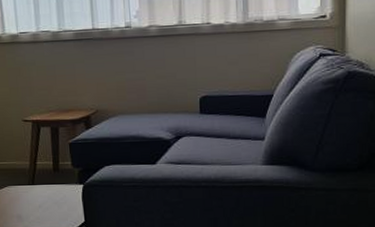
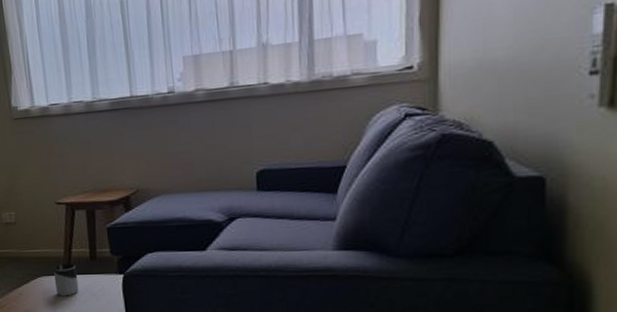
cup: none [19,174,43,204] -> present [53,263,79,297]

